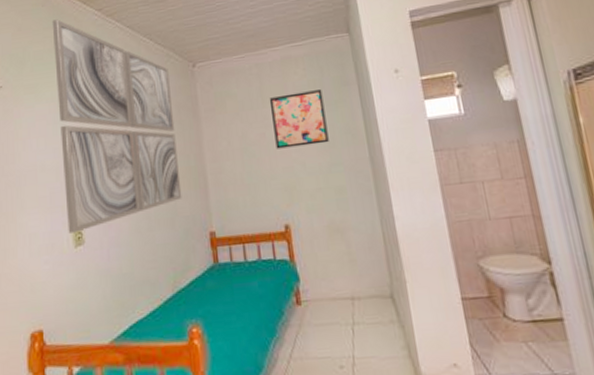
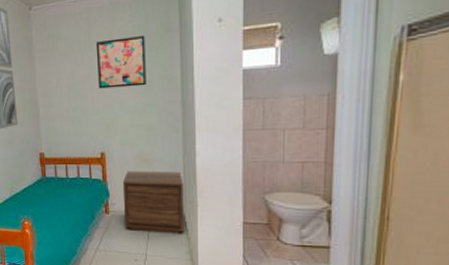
nightstand: none [313,241,395,325] -> present [122,171,184,234]

